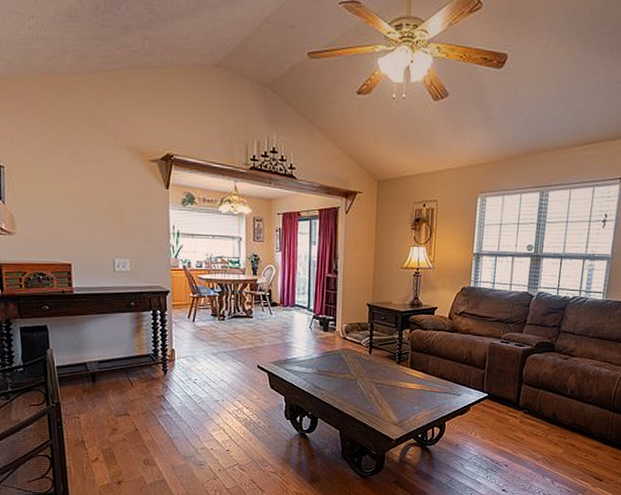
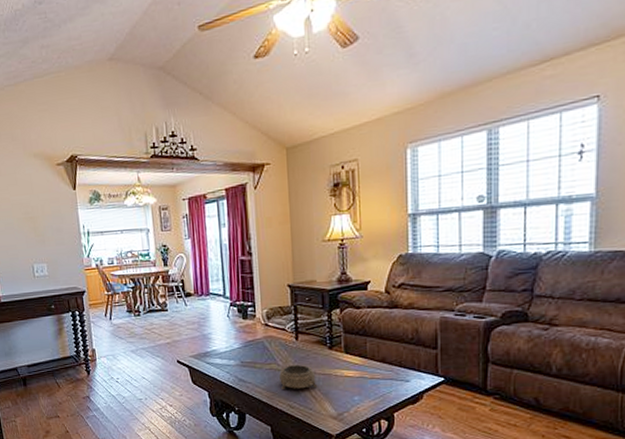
decorative bowl: none [352,376,385,398] -> present [279,365,318,389]

